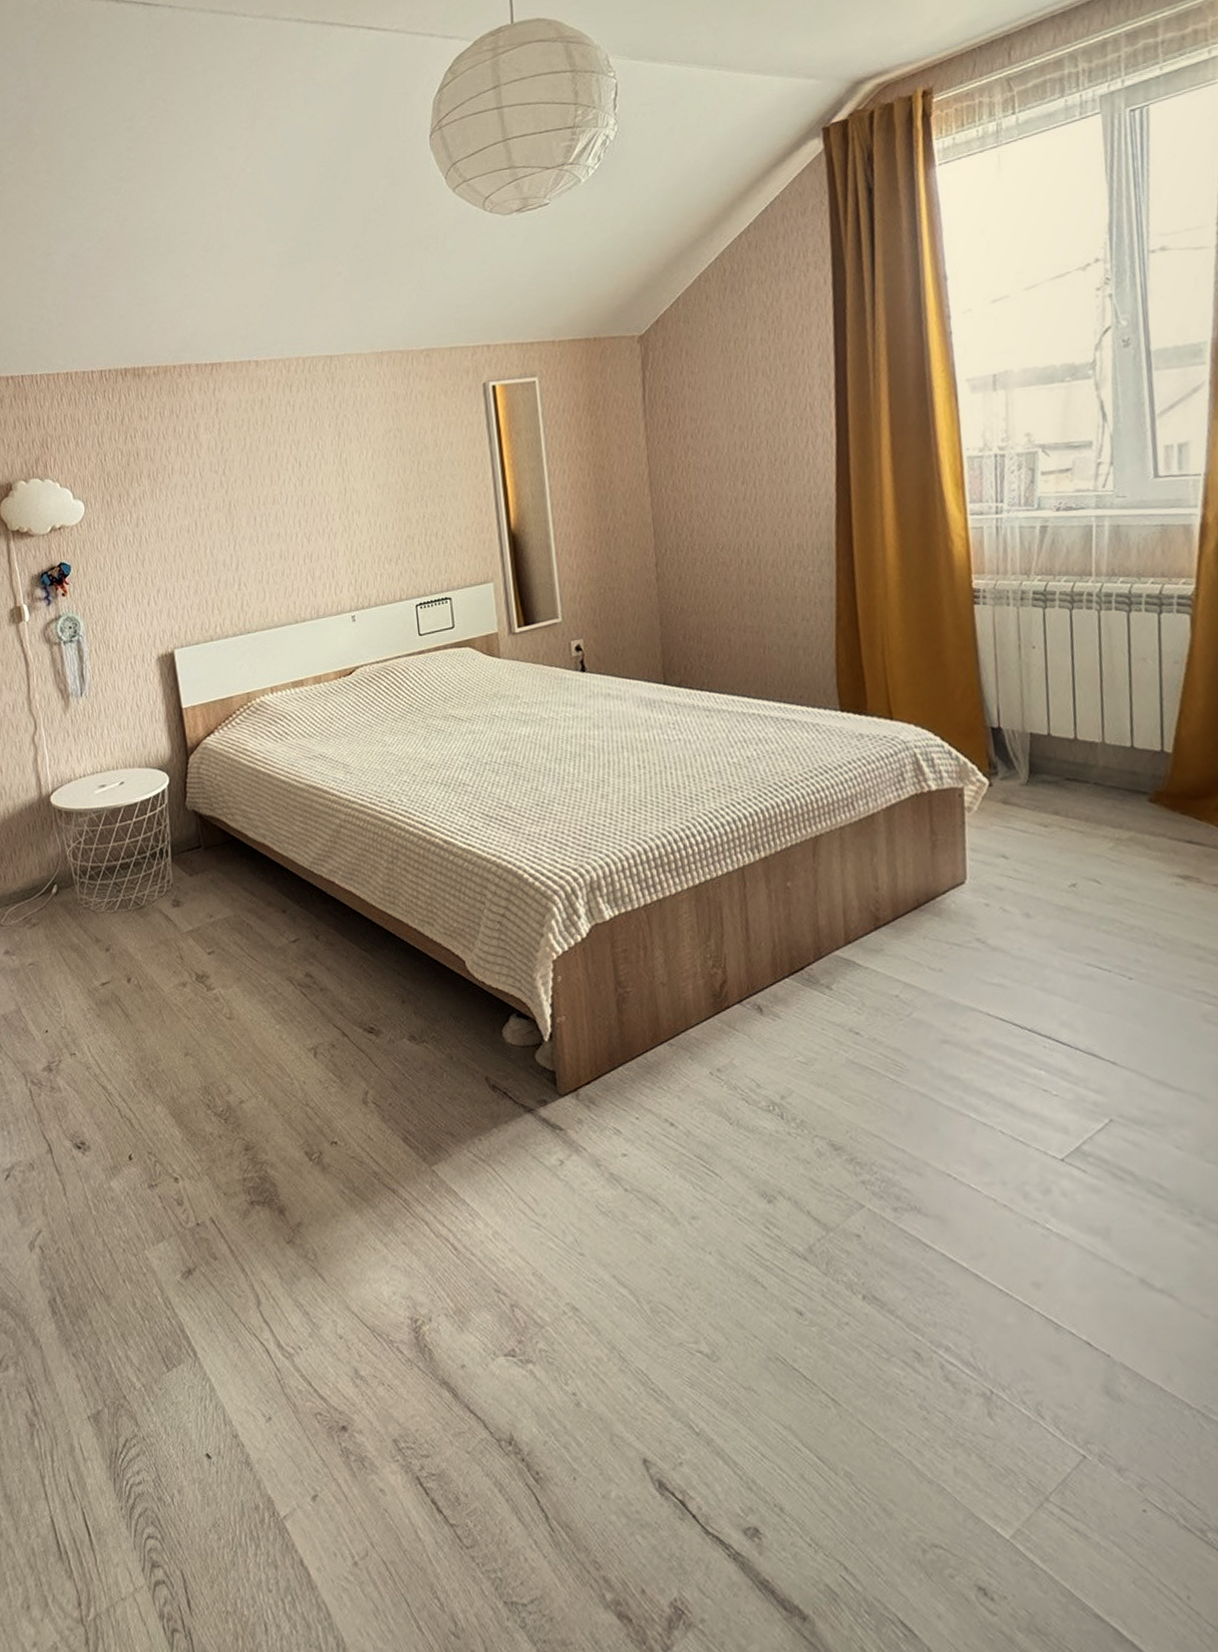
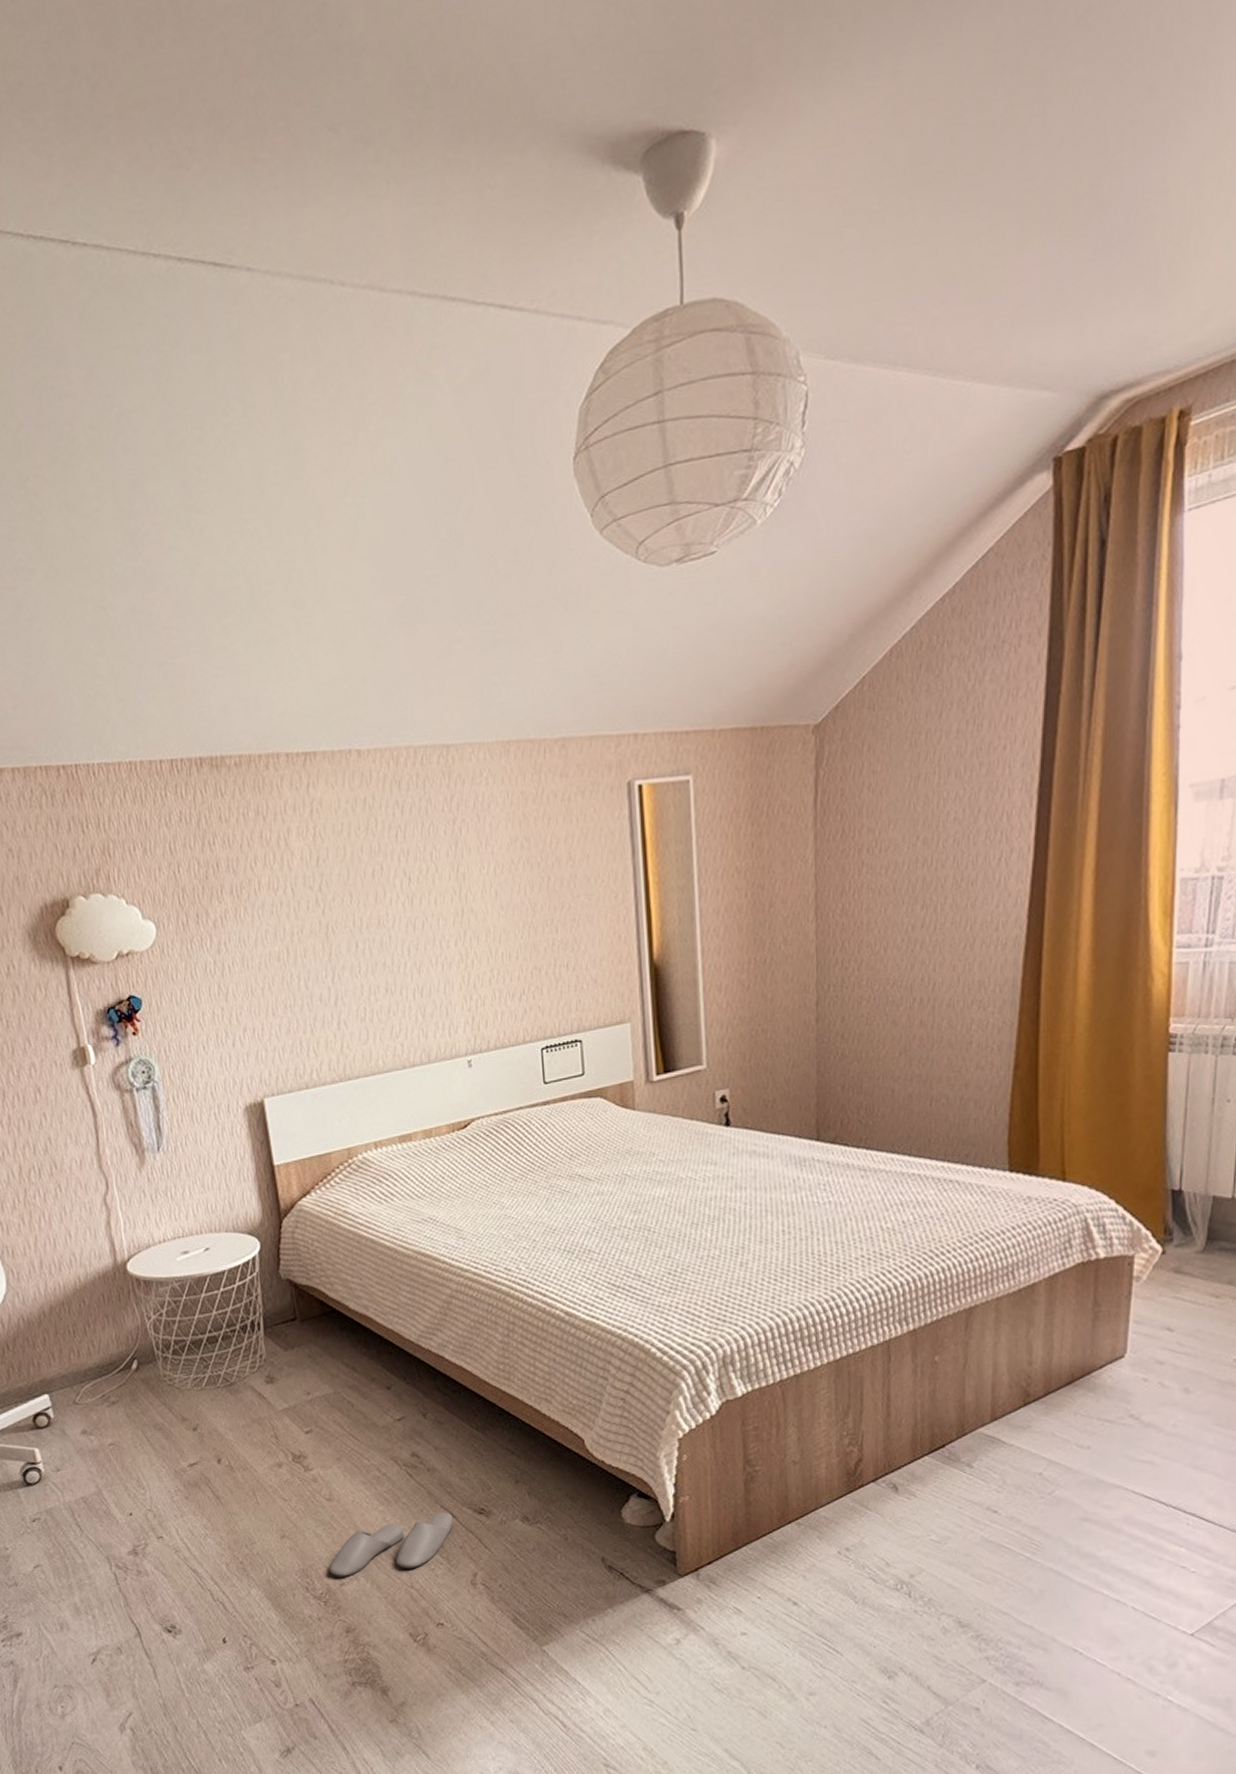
slippers: none [229,1031,345,1095] -> present [329,1512,453,1577]

